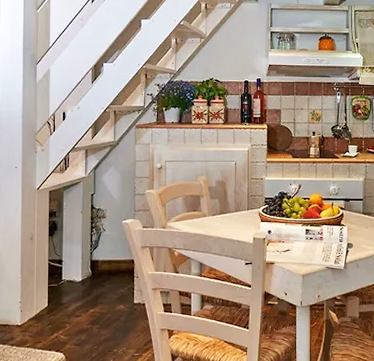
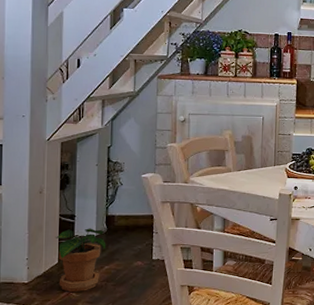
potted plant: none [45,273,91,334] -> present [55,228,106,292]

